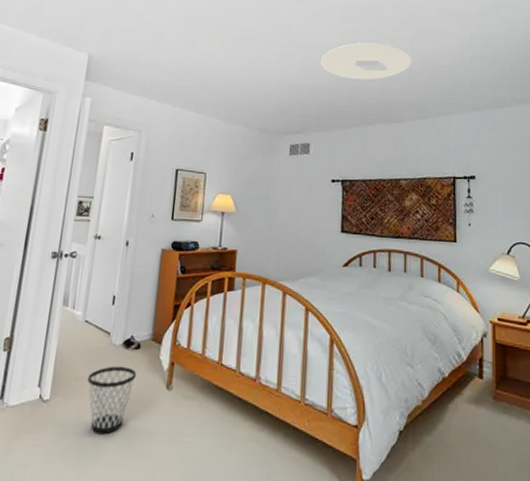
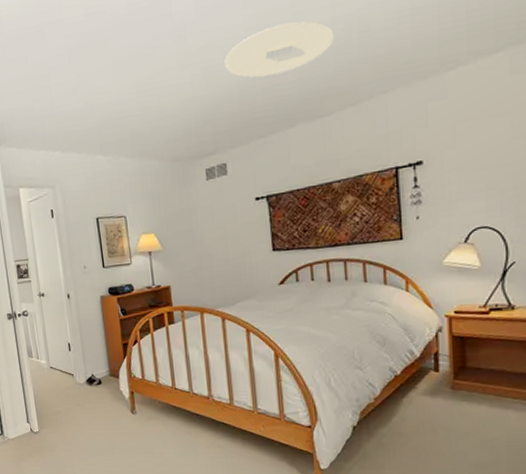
wastebasket: present [87,366,137,435] -> none [64,400,104,453]

